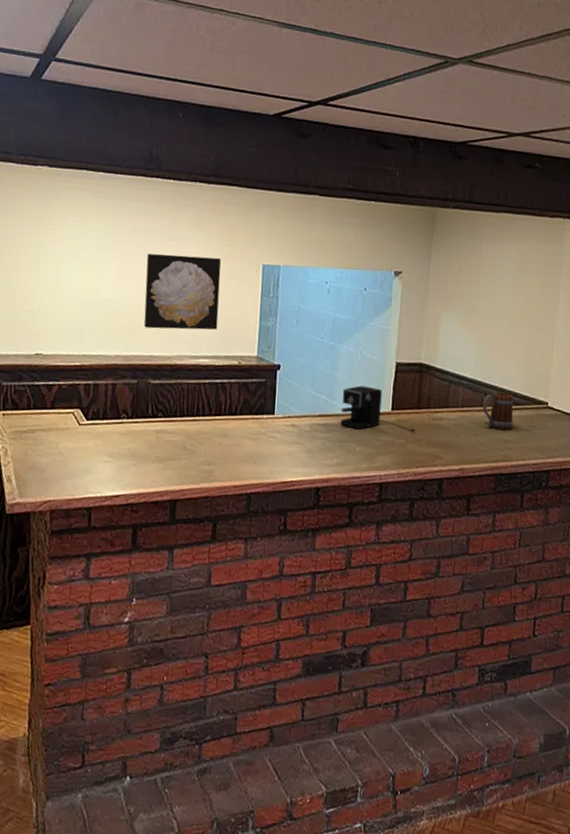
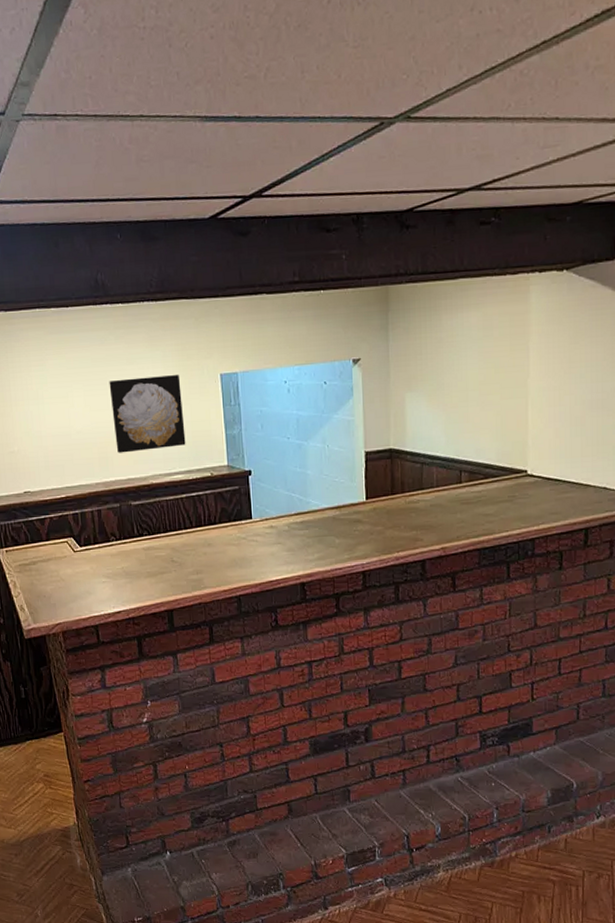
coffee maker: present [340,385,416,432] -> none [315,479,393,523]
beer mug: present [482,392,514,431] -> none [458,466,492,505]

